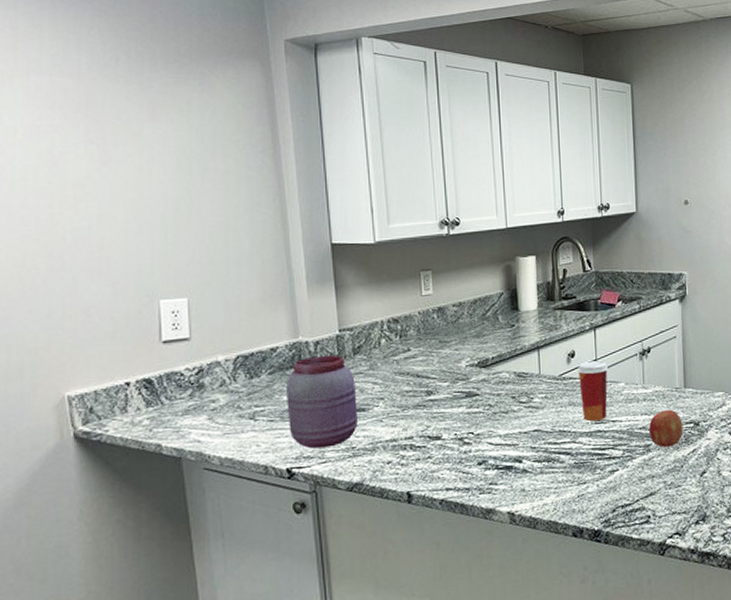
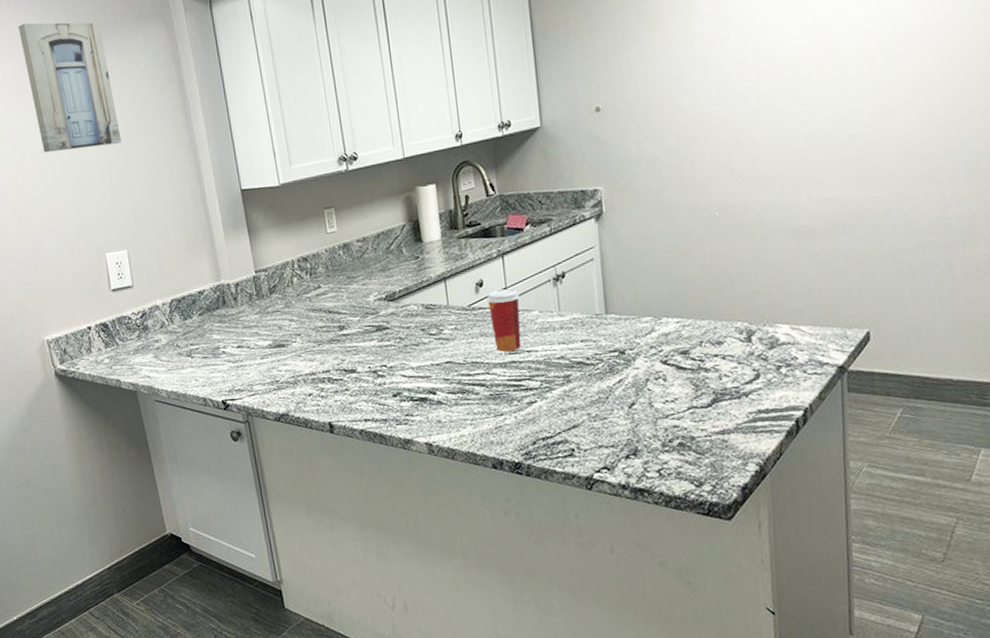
wall art: none [77,37,194,182] -> present [19,22,121,153]
jar: present [285,355,358,449] -> none [214,295,279,382]
fruit: present [649,409,684,448] -> none [568,337,607,378]

